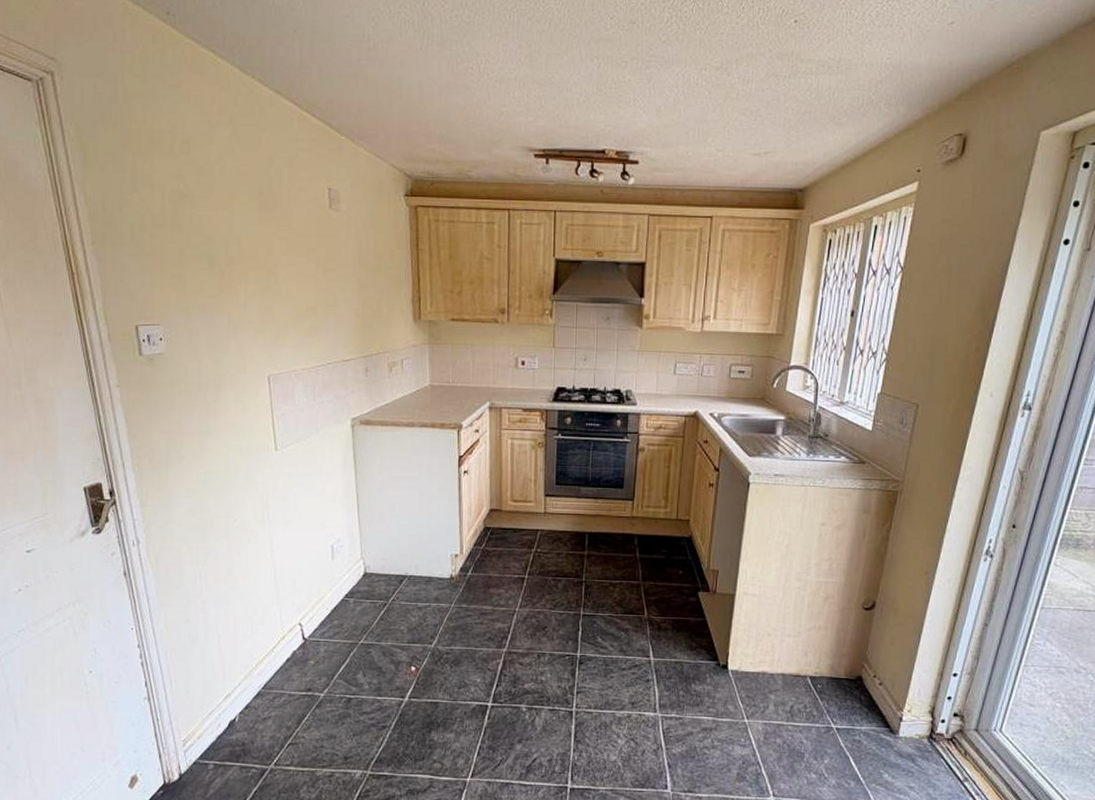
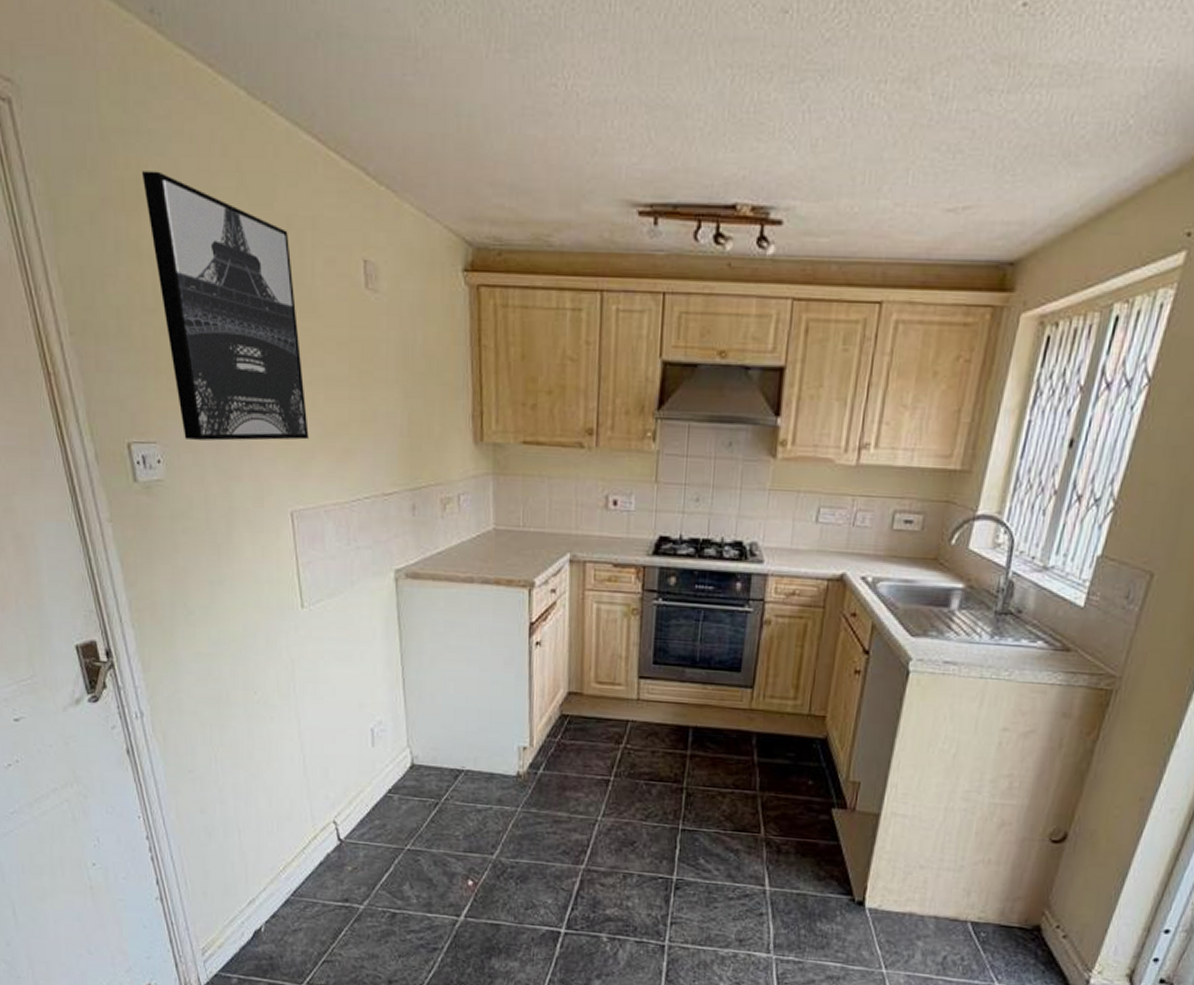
wall art: none [155,124,283,323] -> present [141,171,309,441]

